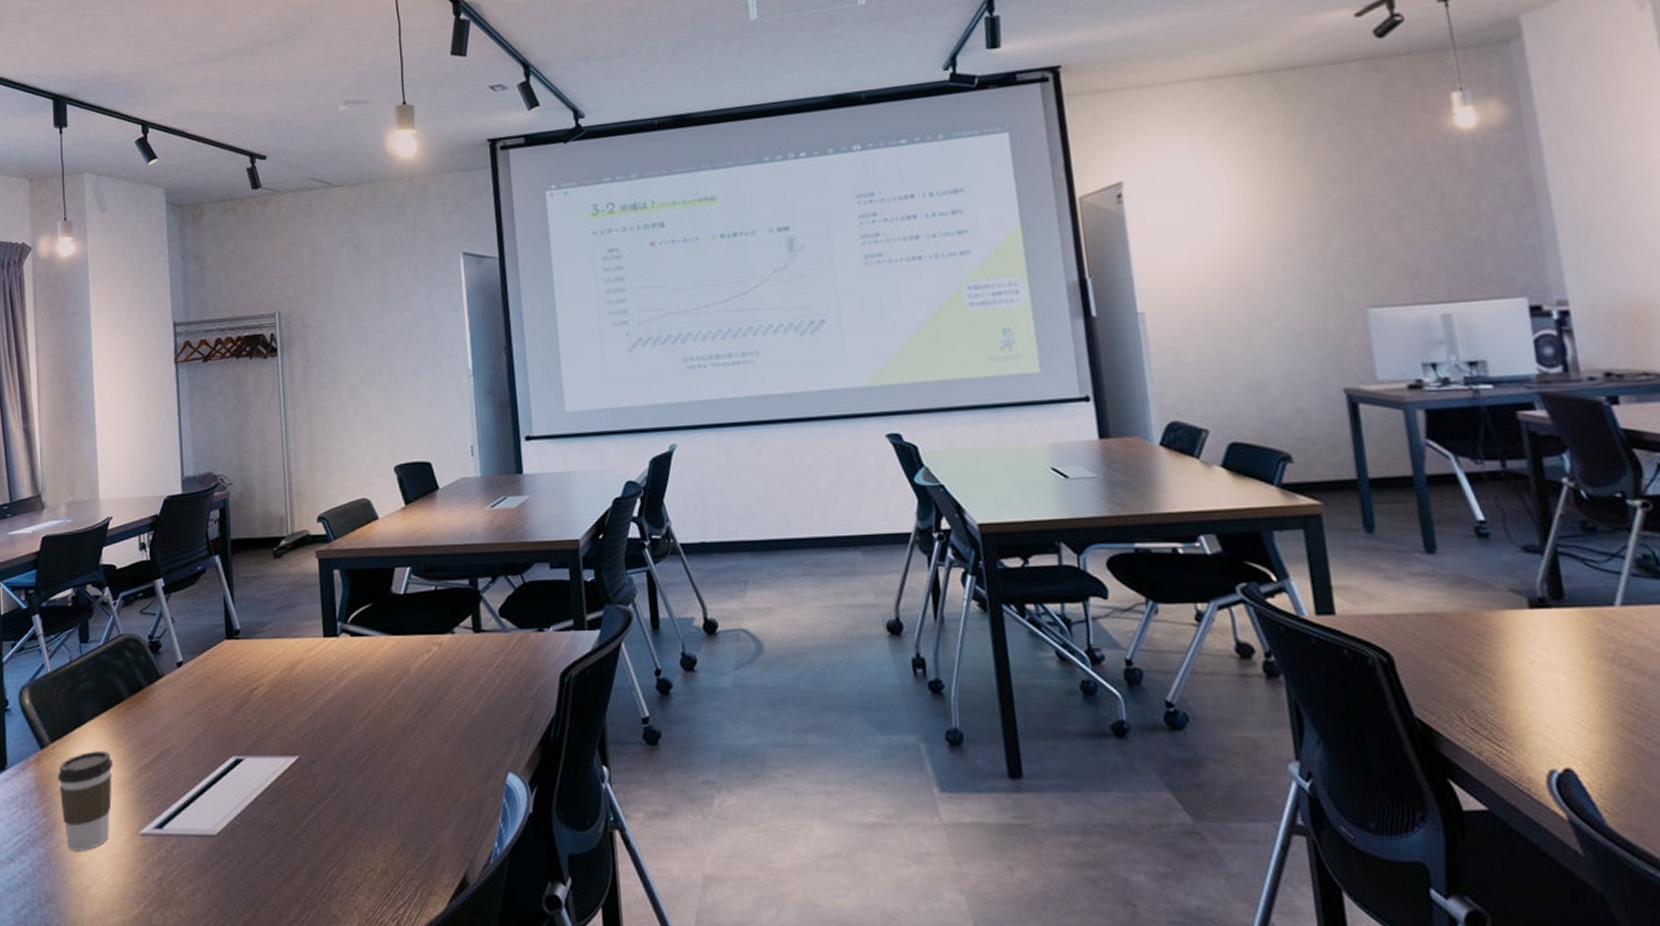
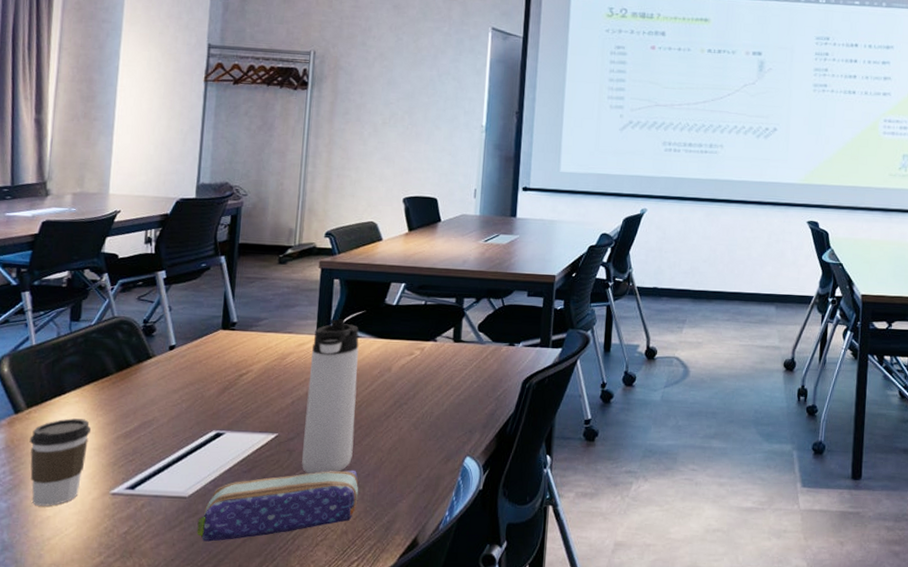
pencil case: none [230,795,394,887] -> present [197,470,359,542]
thermos bottle: none [320,616,381,803] -> present [302,319,359,475]

